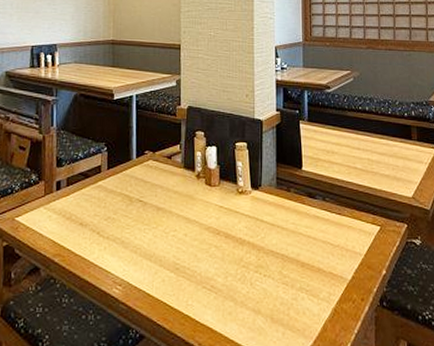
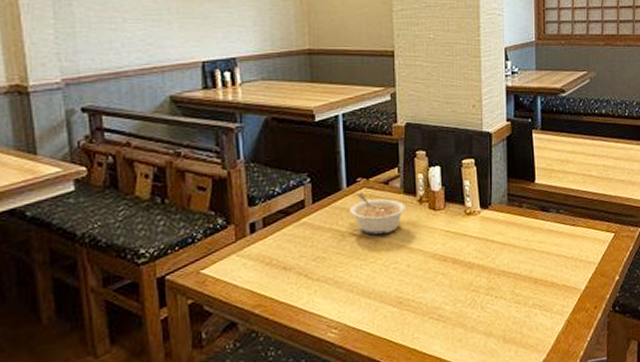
legume: none [138,164,185,204] -> present [350,193,406,235]

